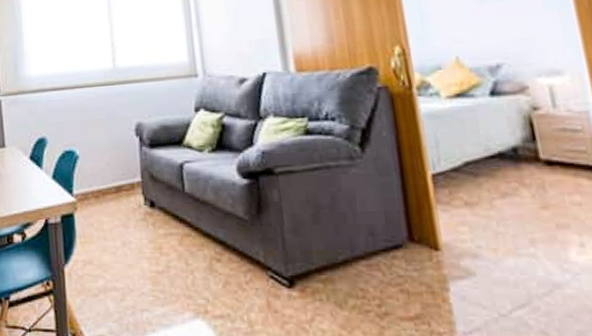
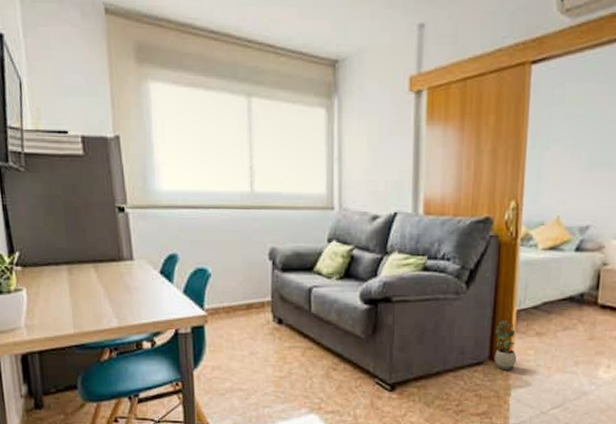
potted plant: none [409,187,447,256] -> present [494,319,517,371]

